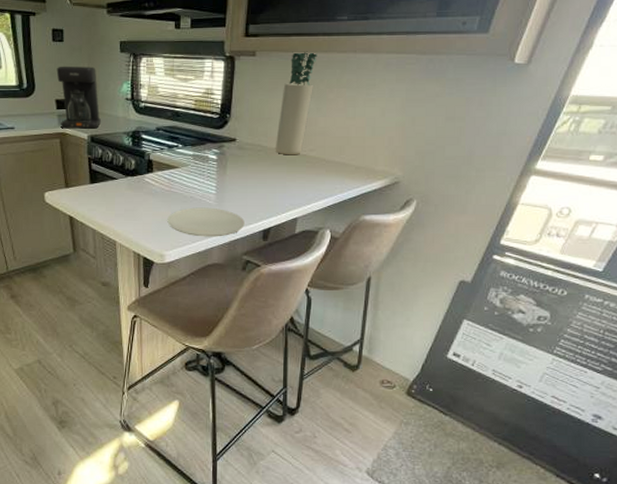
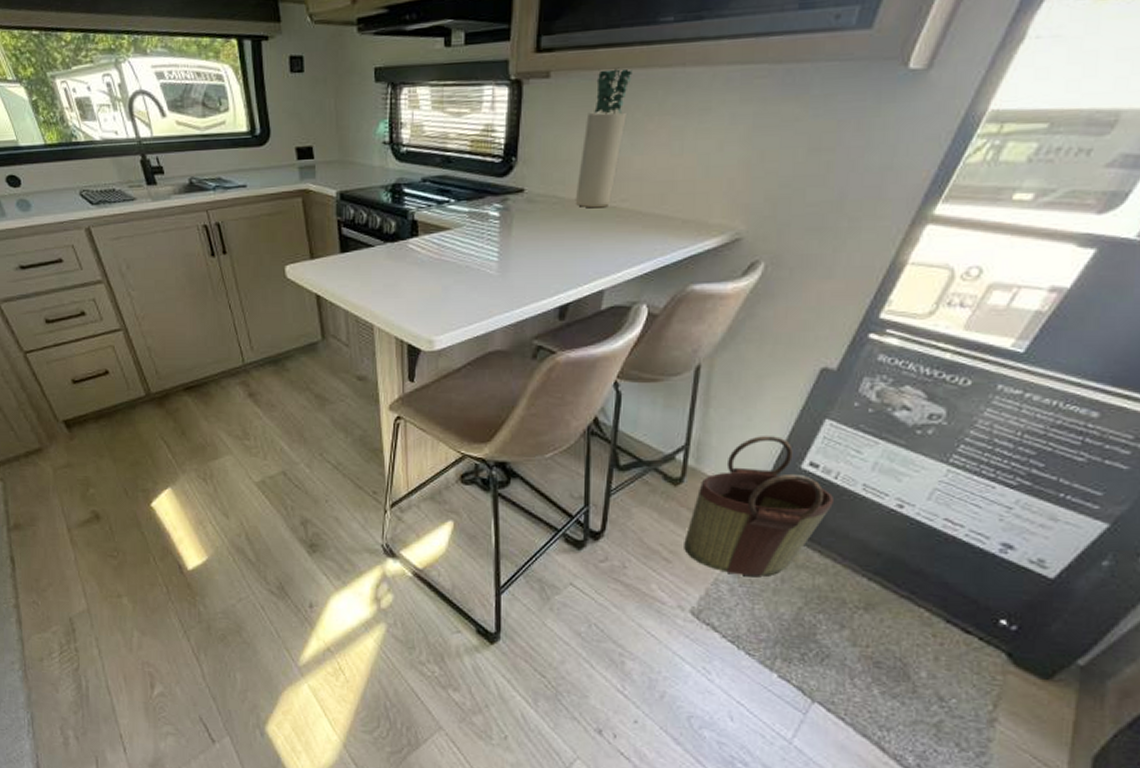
coffee maker: present [56,66,101,129] -> none [296,102,352,184]
plate: present [167,207,245,237] -> none [437,279,535,317]
shopping bag: none [360,331,472,443] -> present [684,434,835,576]

